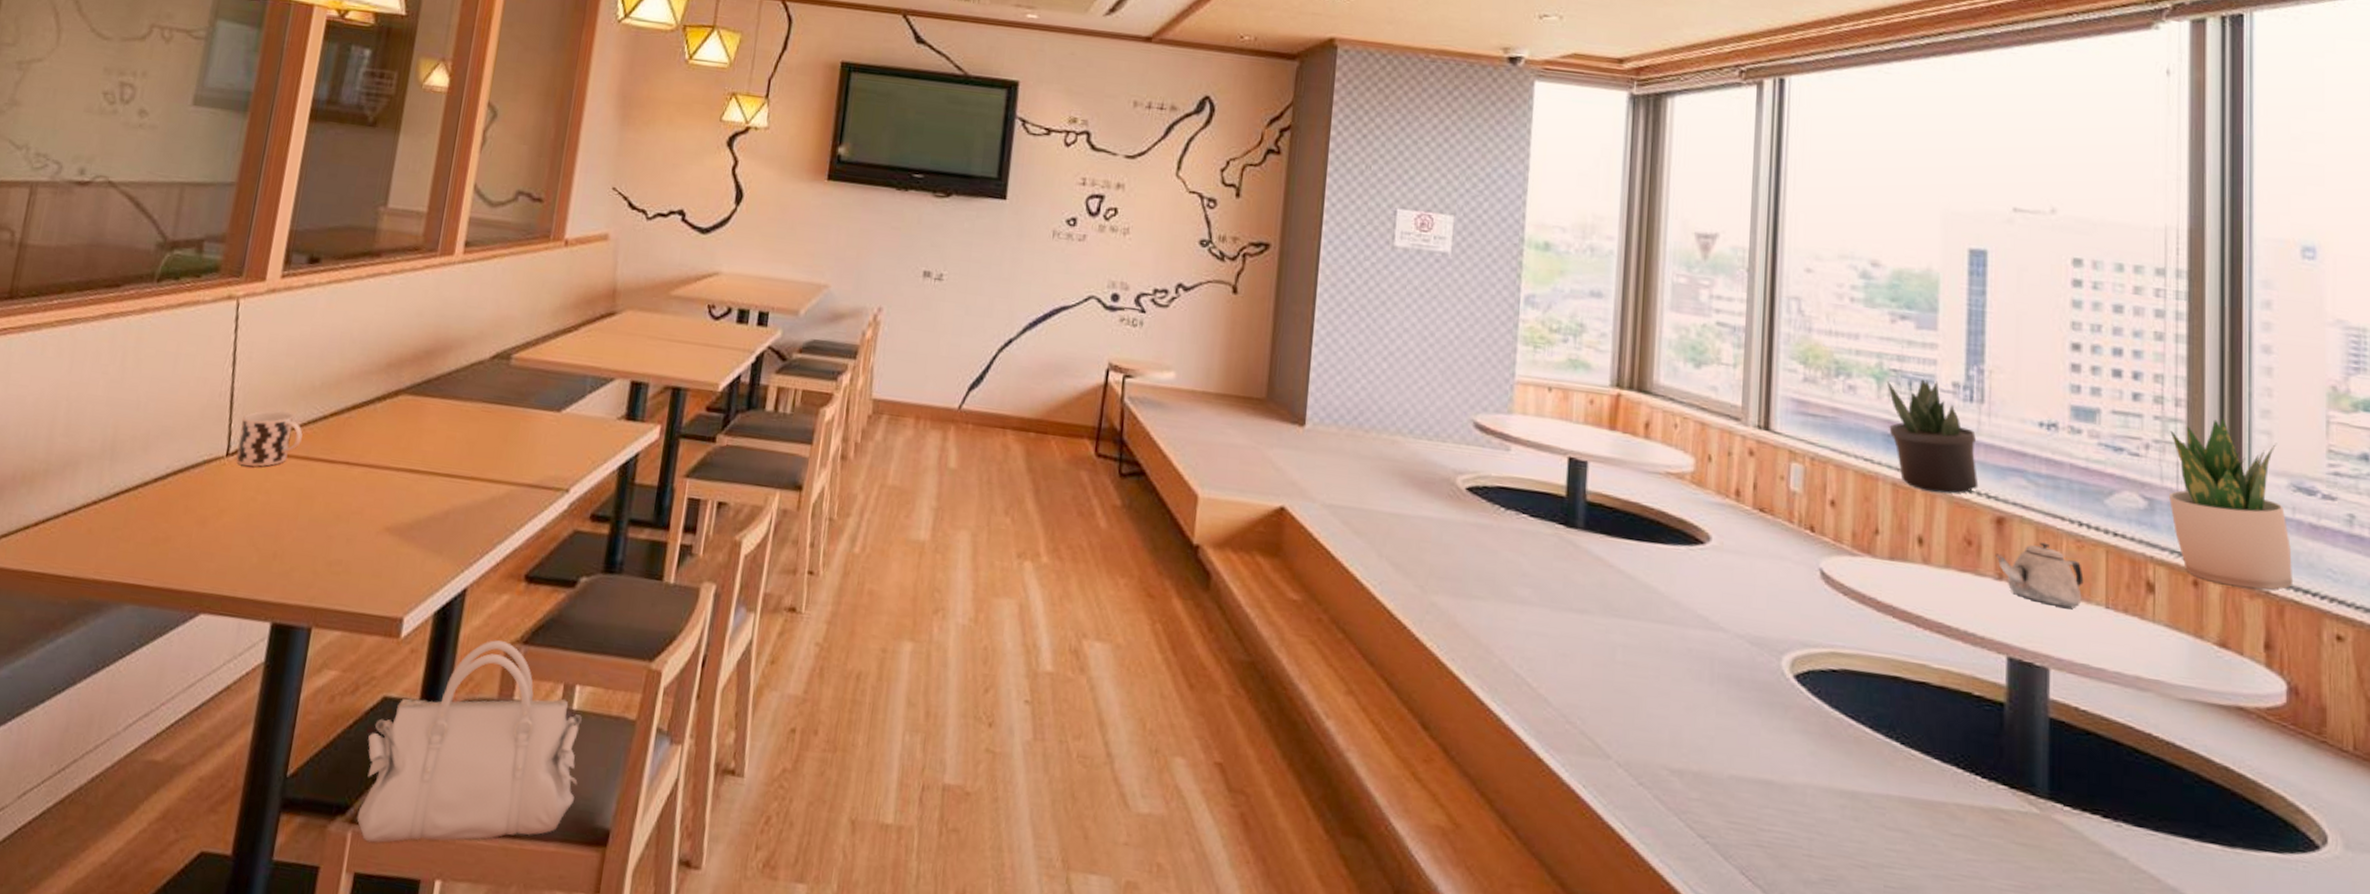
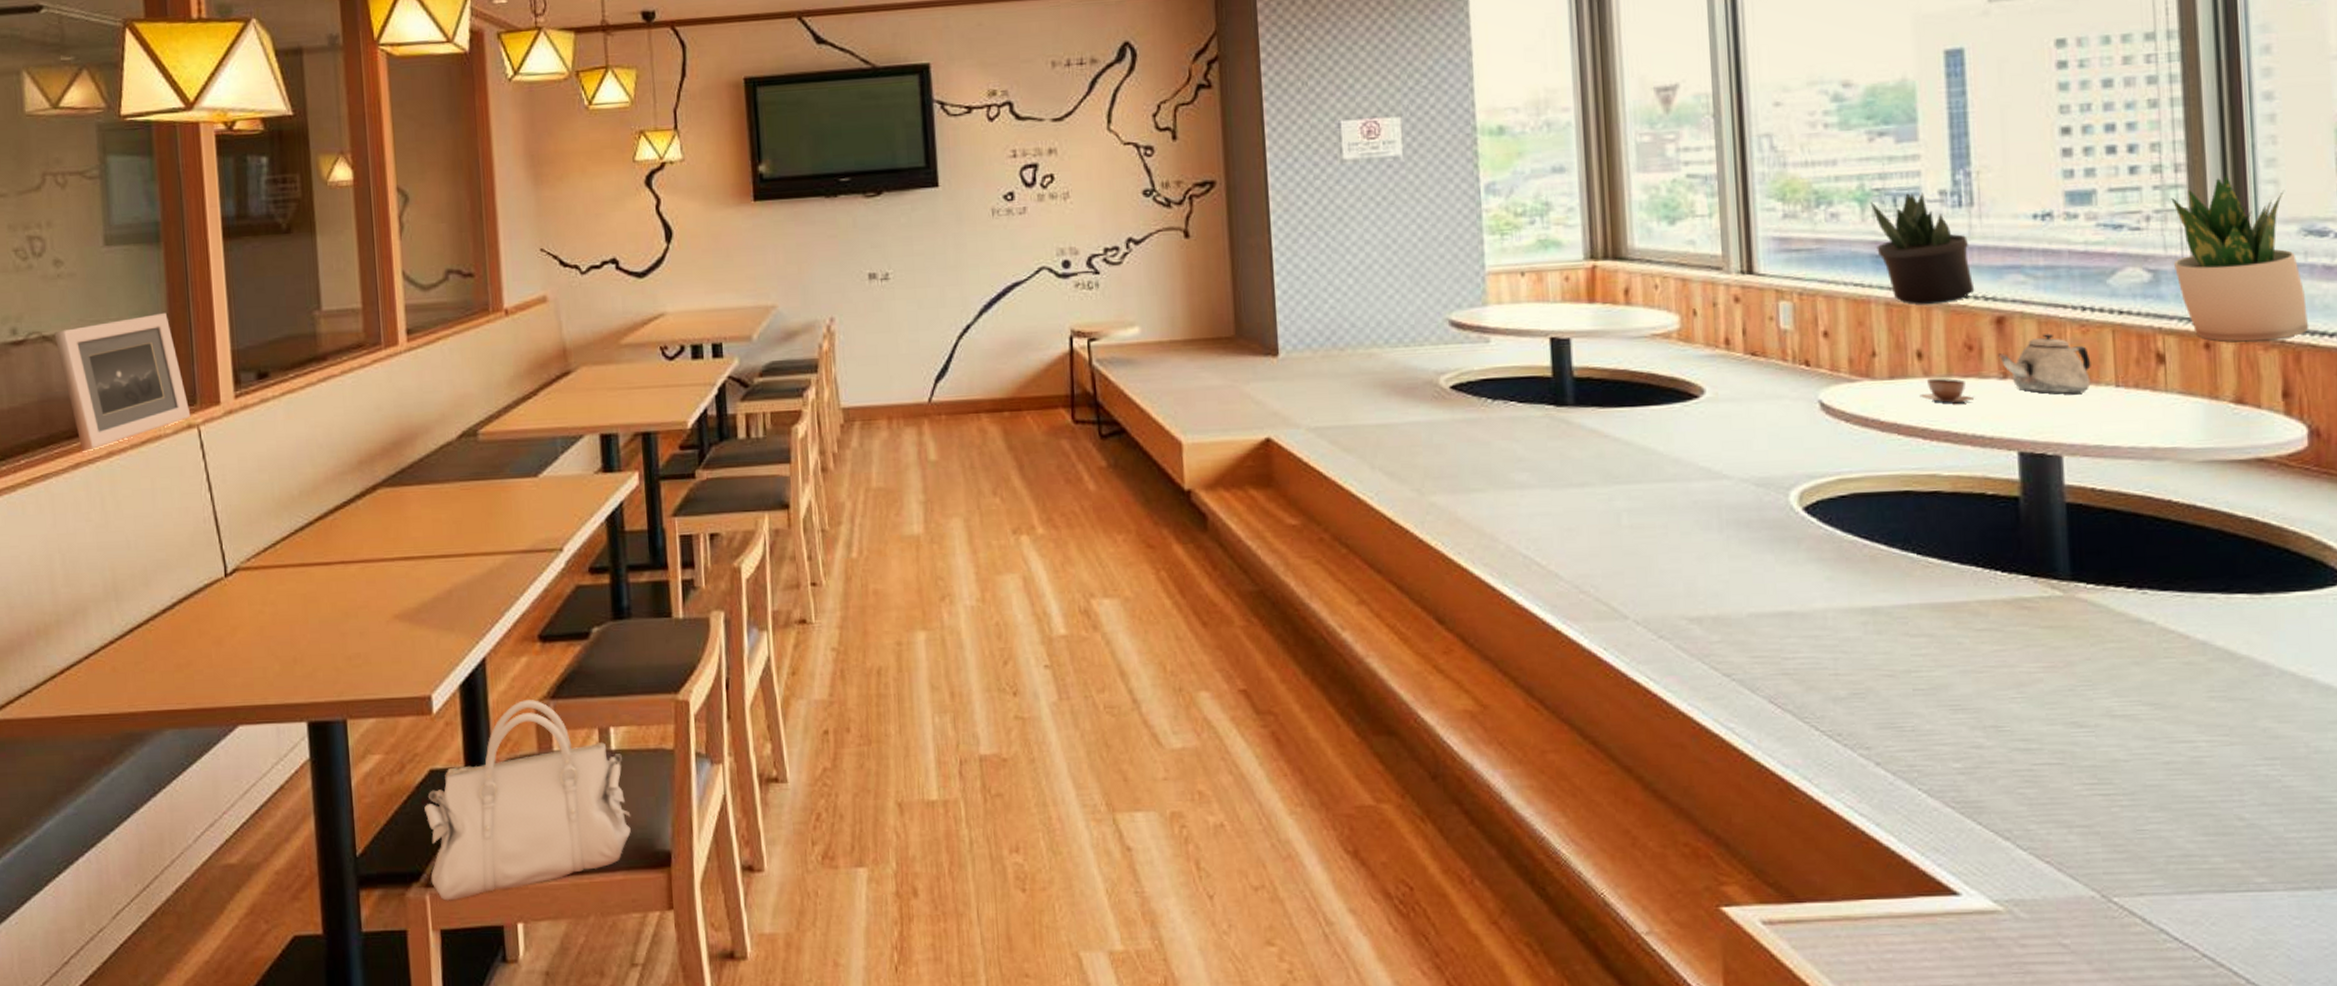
picture frame: none [116,179,236,303] -> present [54,312,191,451]
cup: present [236,411,303,467] -> none [231,525,294,583]
teacup: none [1917,566,1970,597] -> present [1919,378,1975,403]

